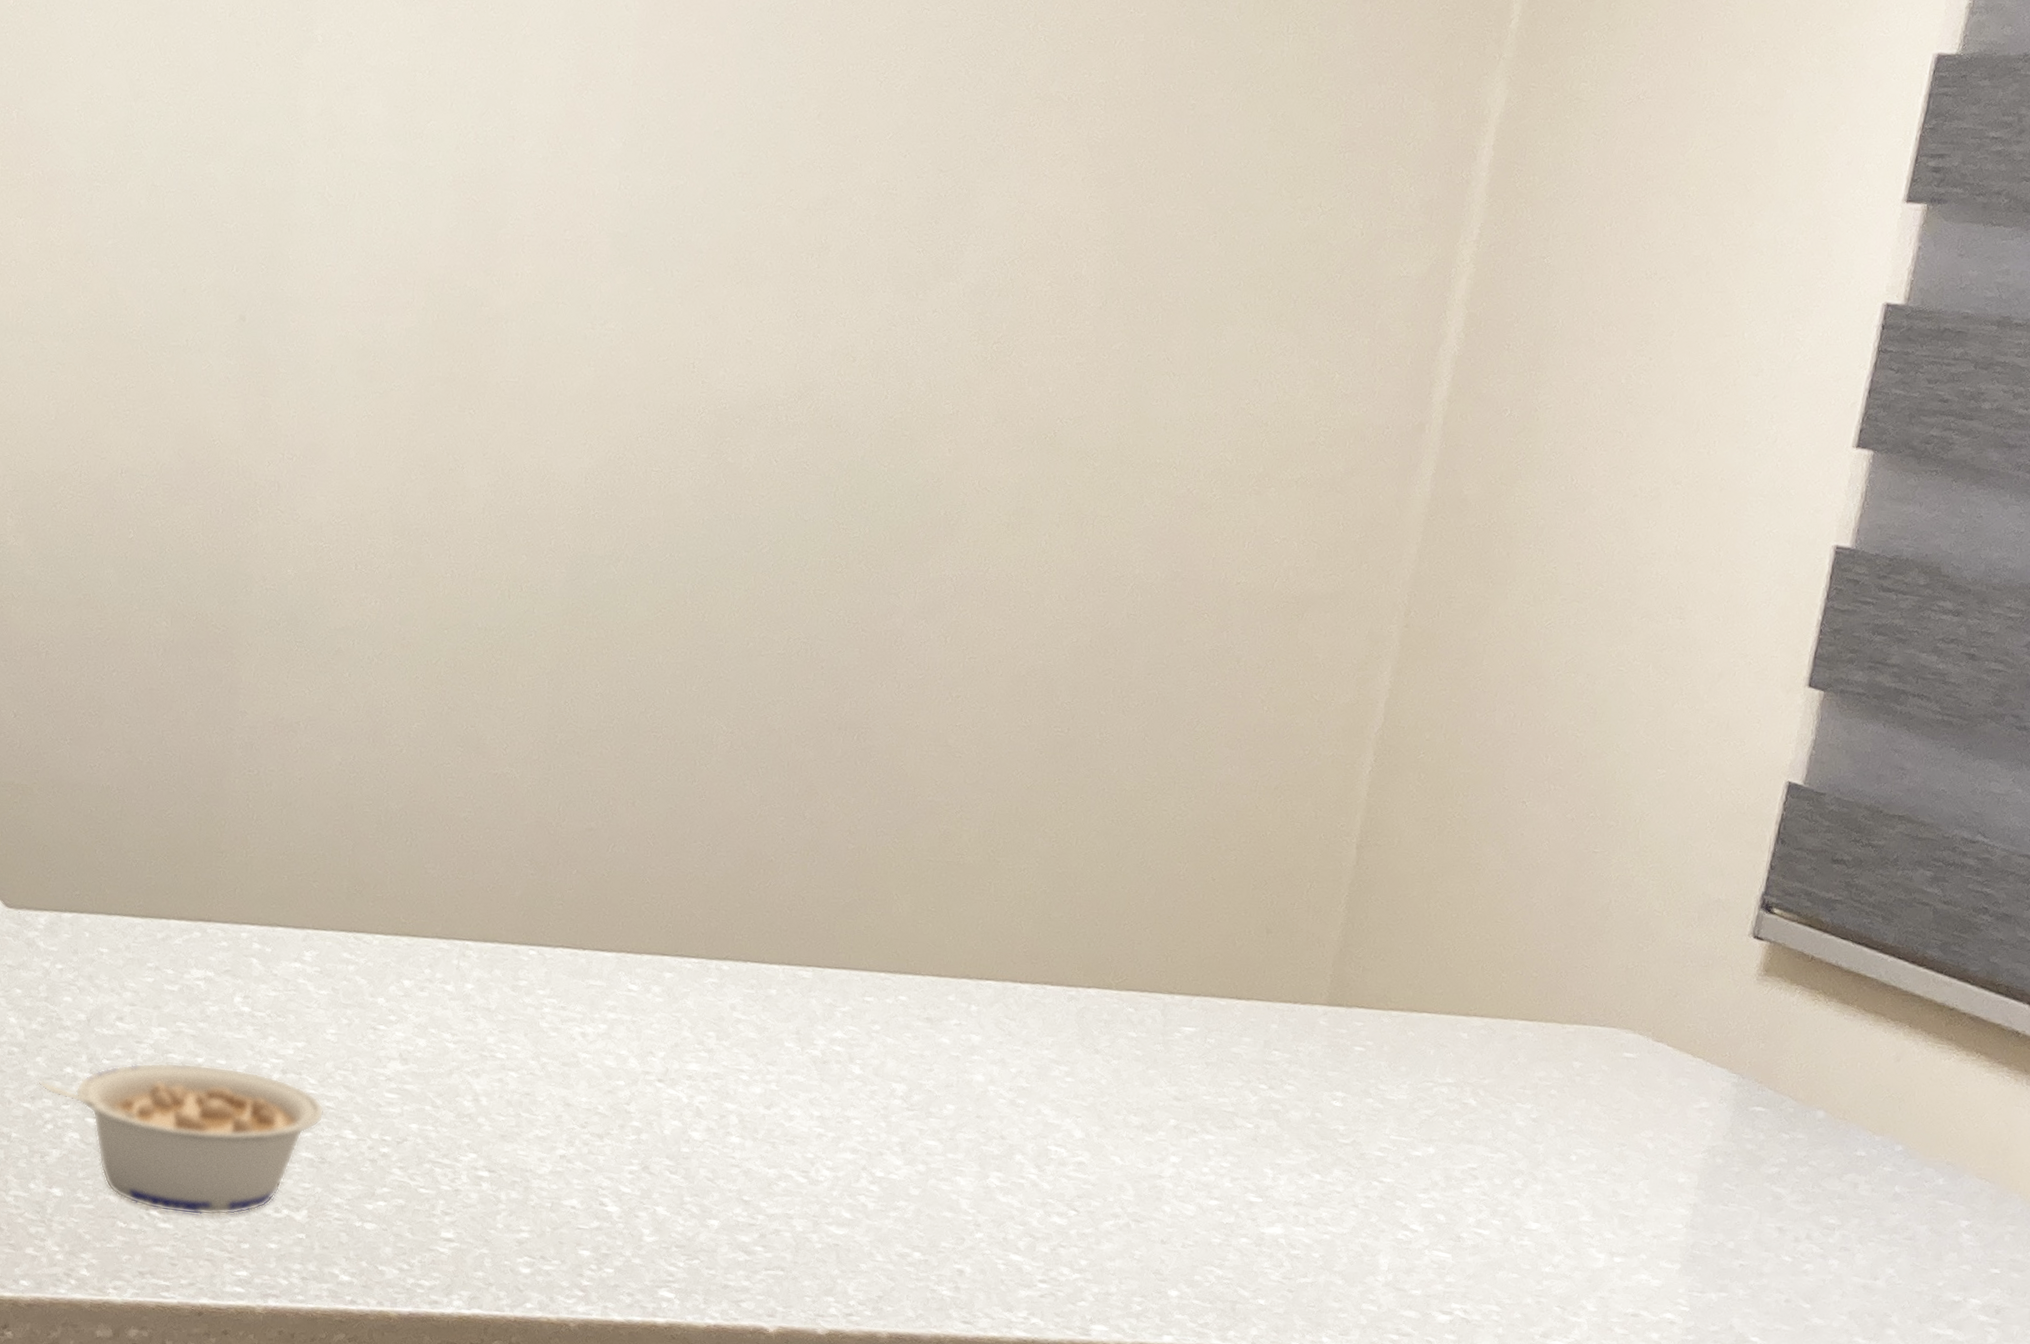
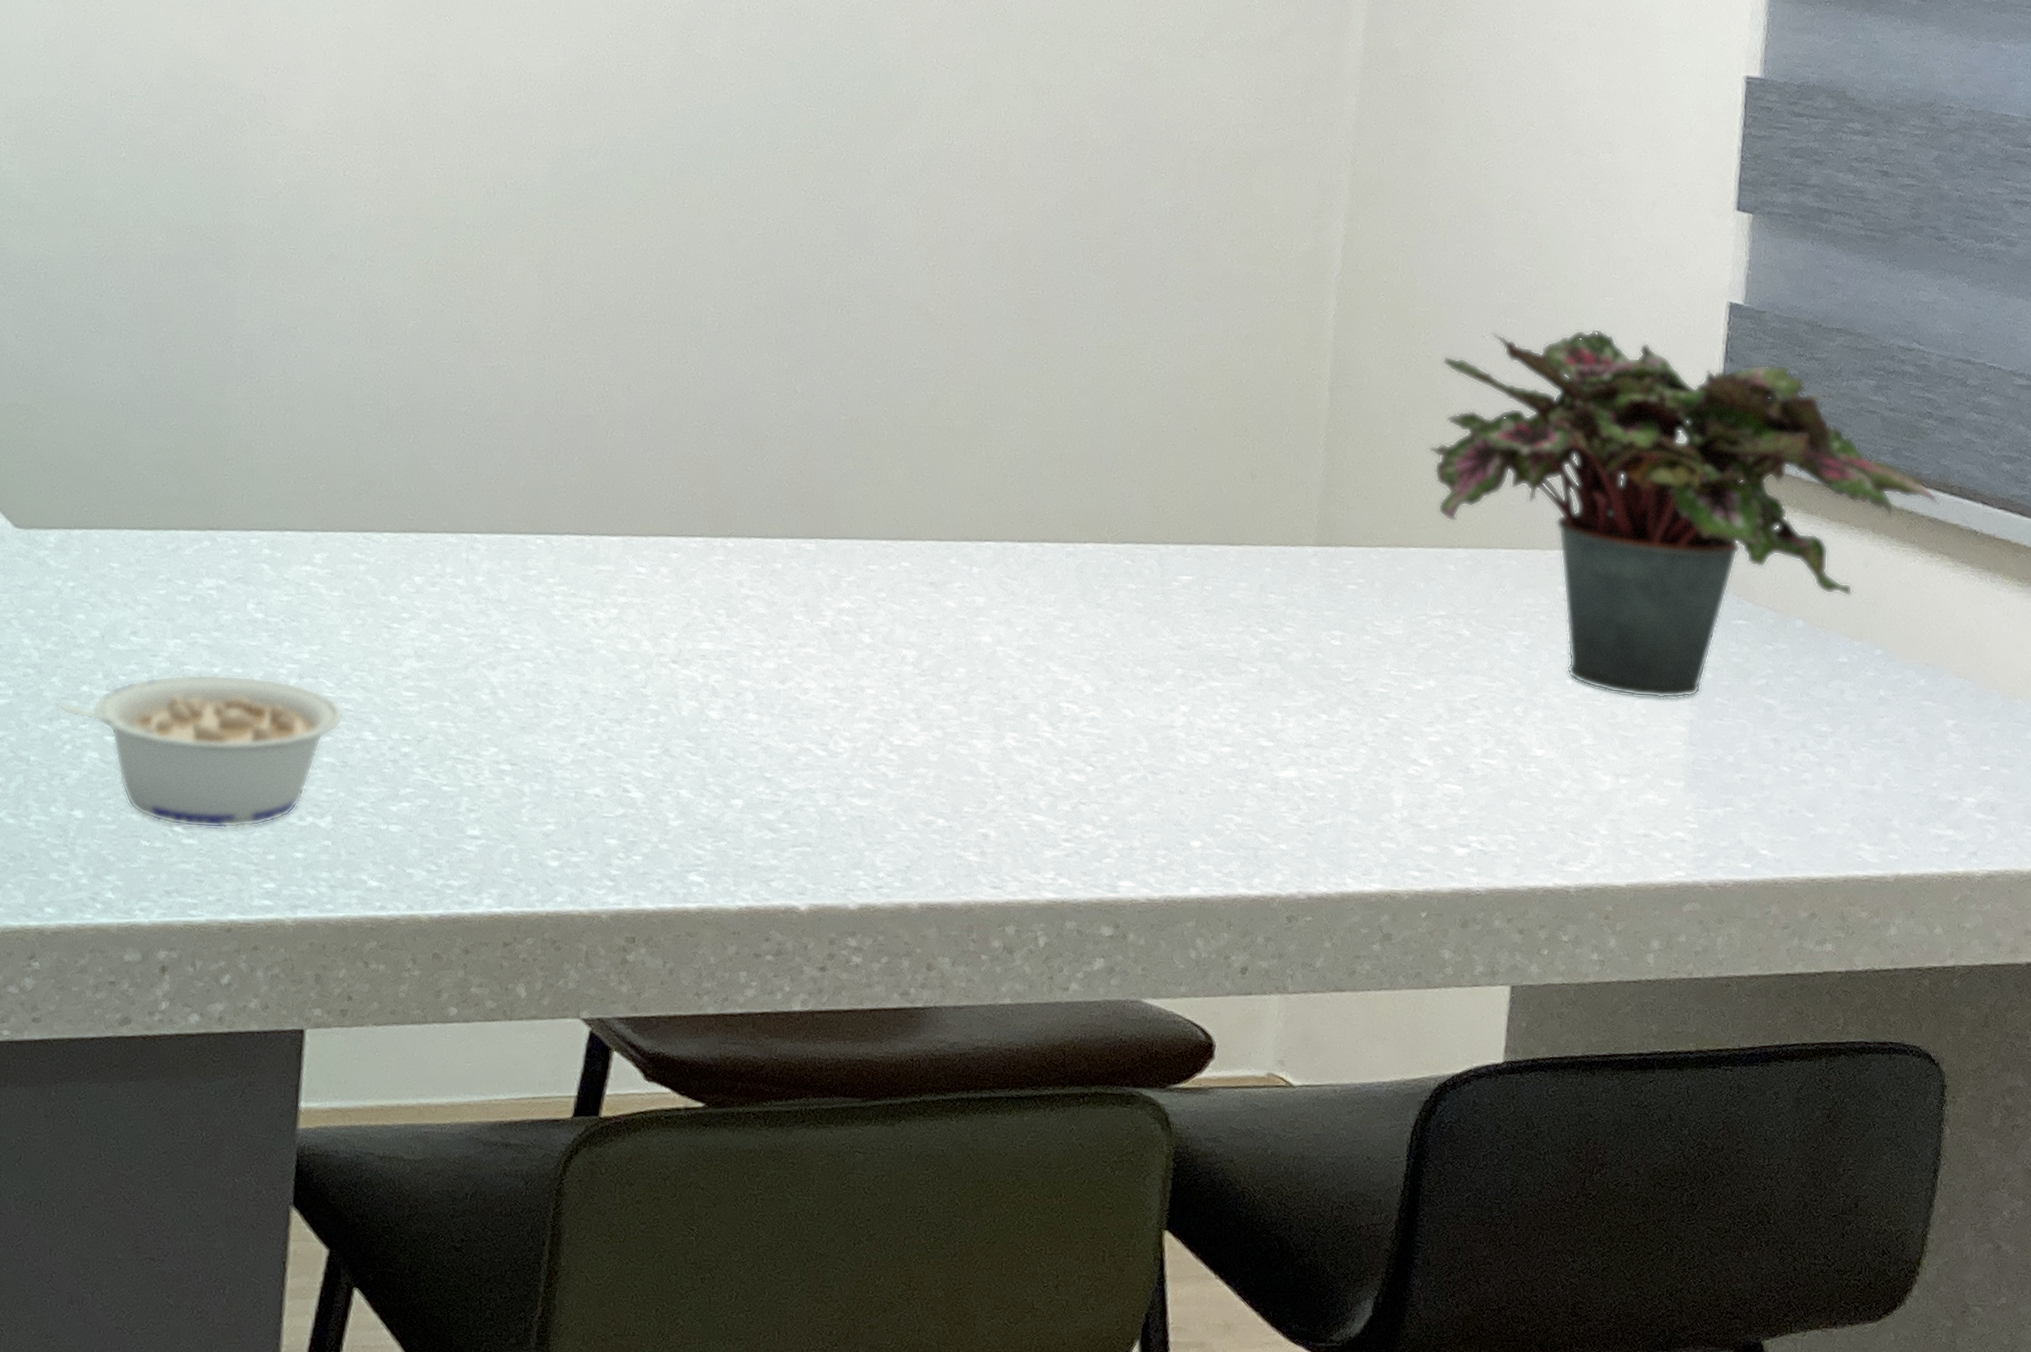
potted plant: none [1454,798,1983,1182] -> present [1428,328,1939,700]

